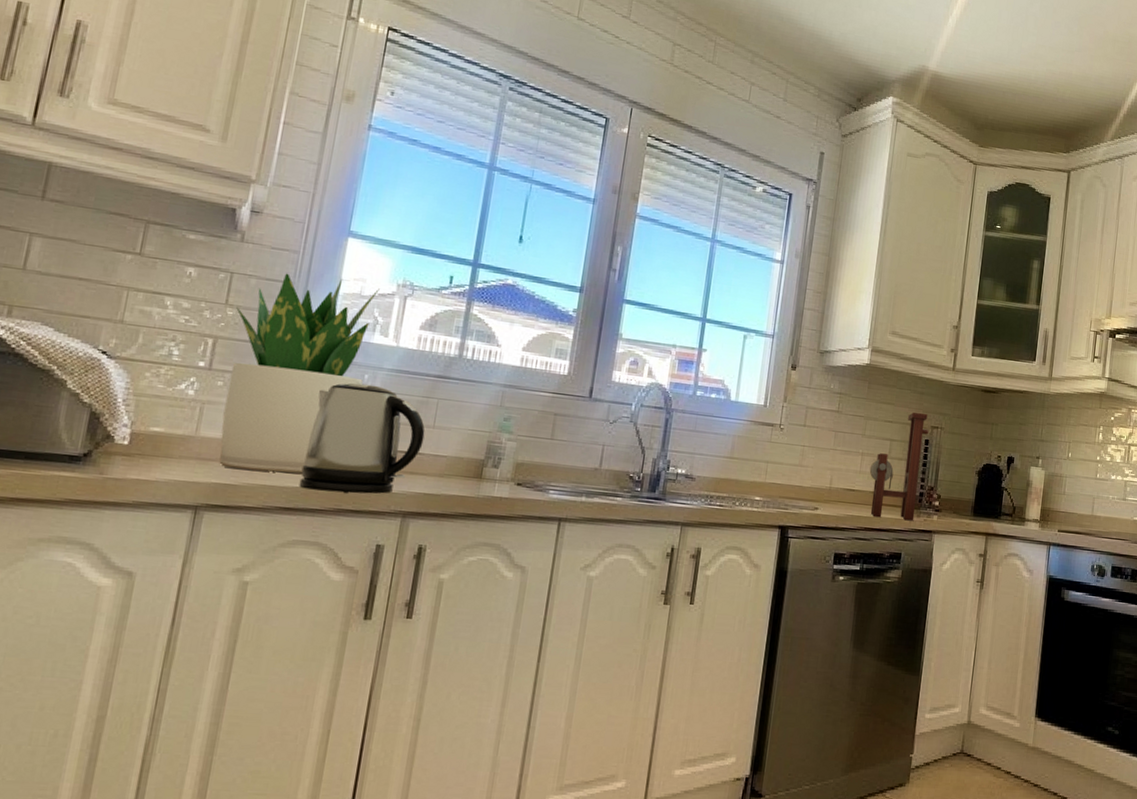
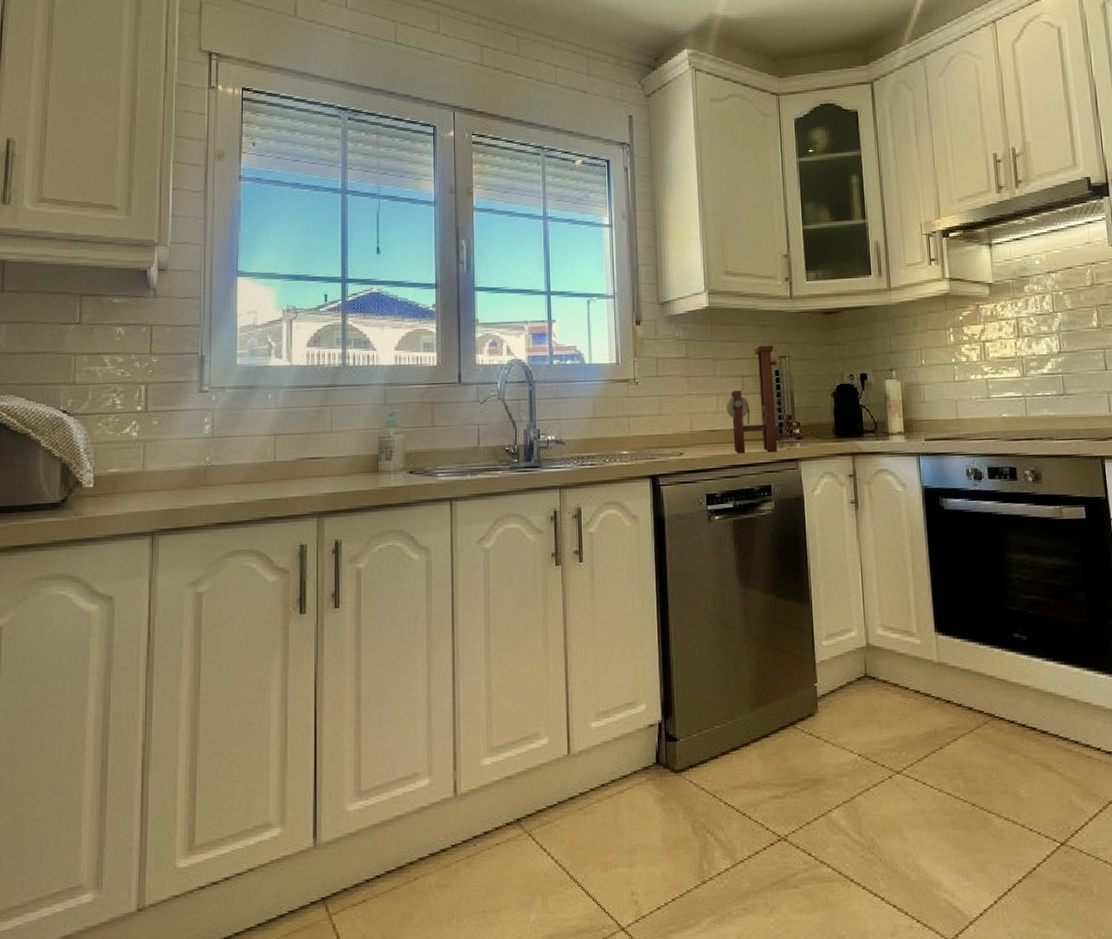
planter: present [219,273,380,474] -> none [159,313,269,495]
kettle: present [299,383,425,494] -> none [230,403,325,504]

